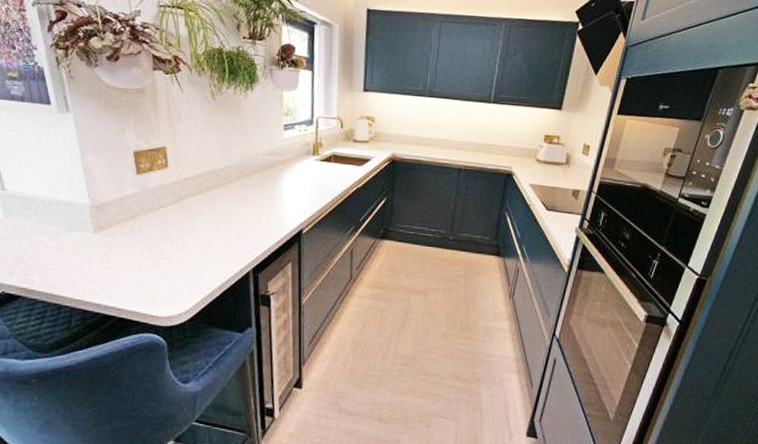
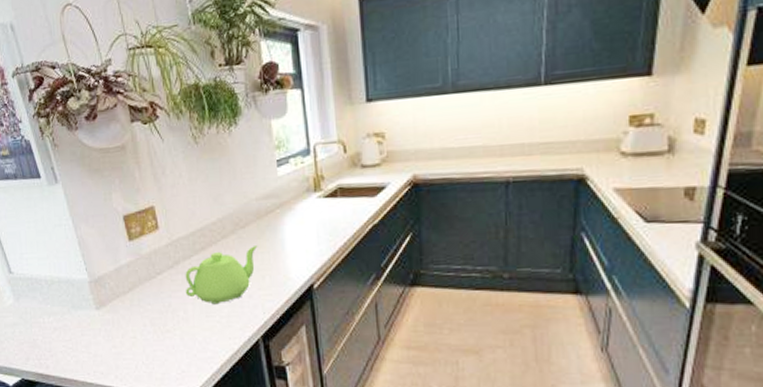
teapot: none [186,193,259,239] -> present [185,246,258,305]

